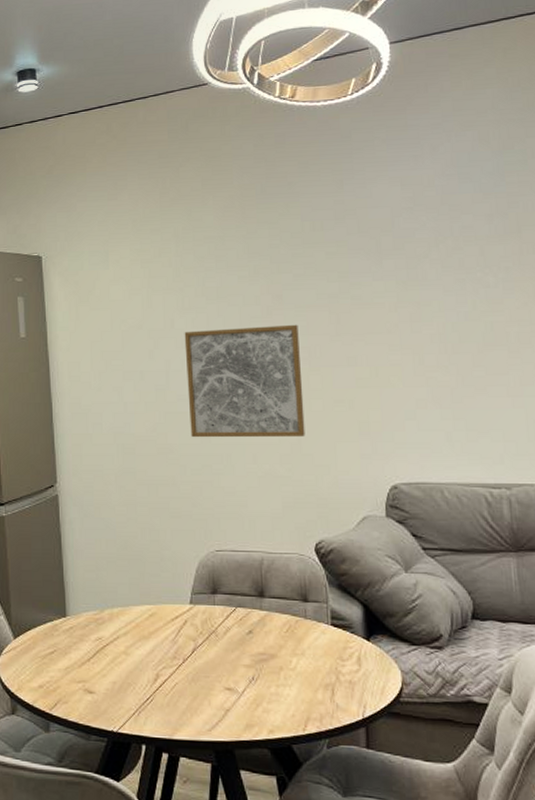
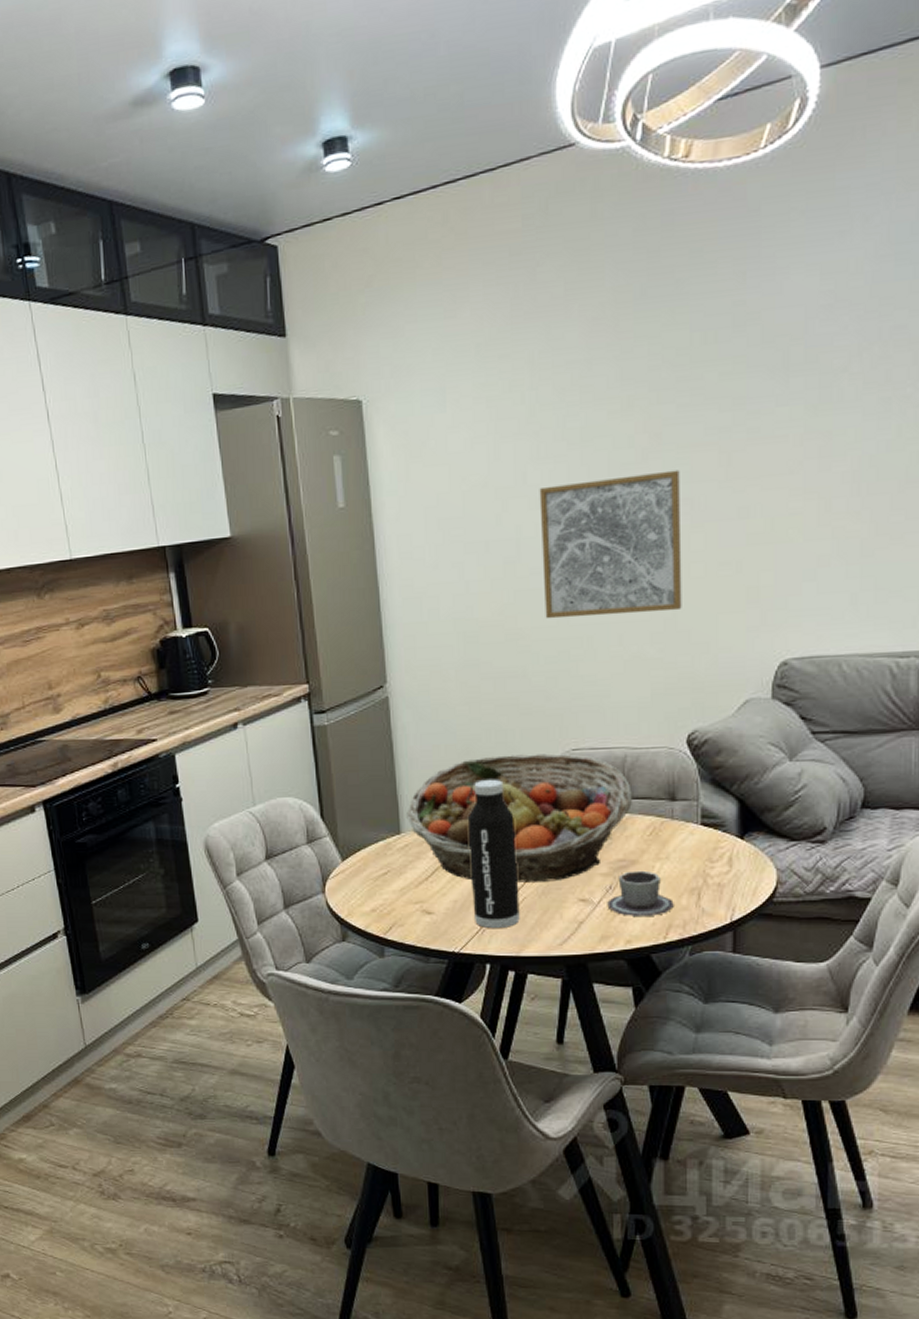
fruit basket: none [72,552,270,670] -> present [406,753,632,882]
water bottle: none [125,572,172,712] -> present [467,779,520,929]
cup: none [250,664,311,708] -> present [607,870,674,916]

